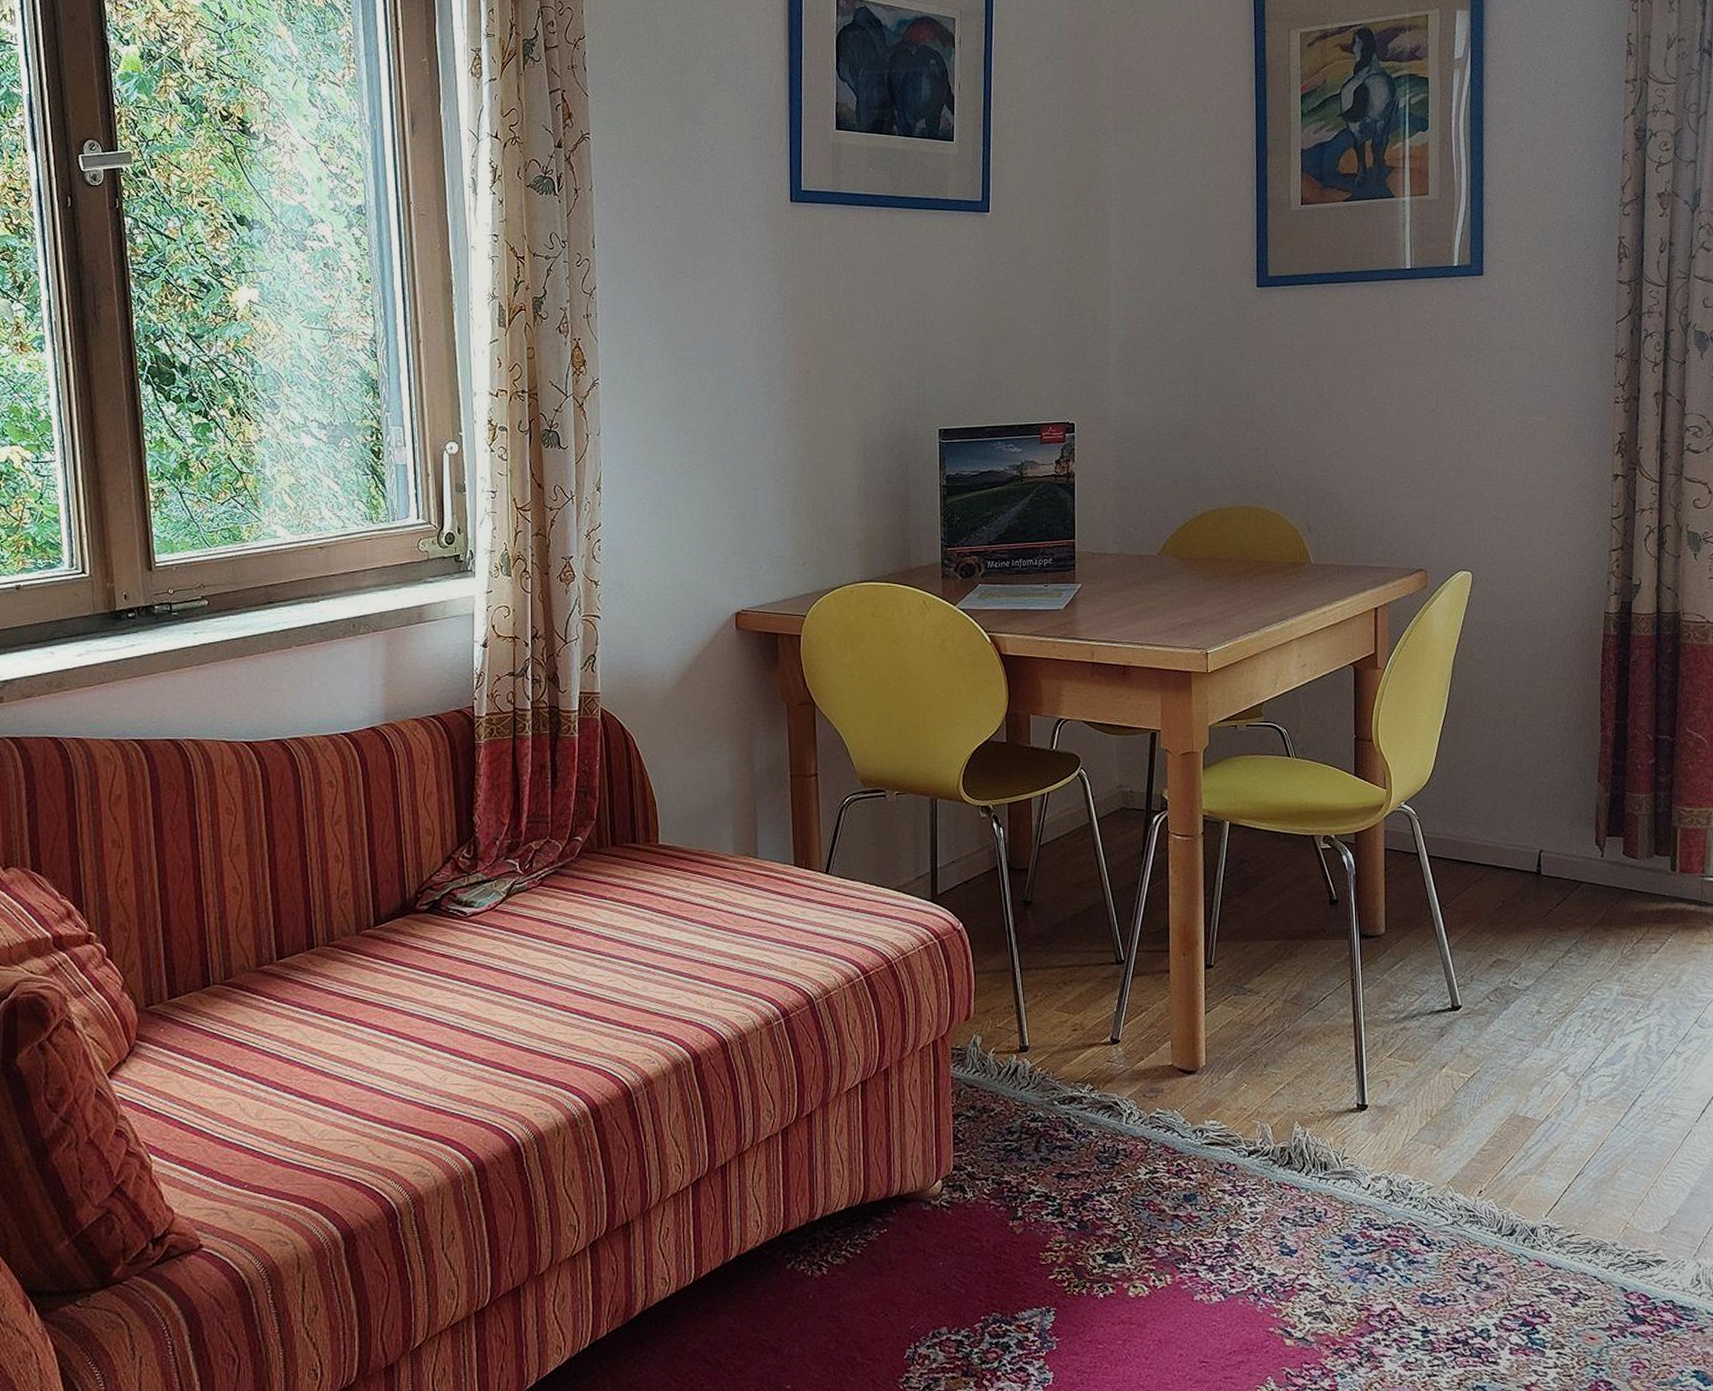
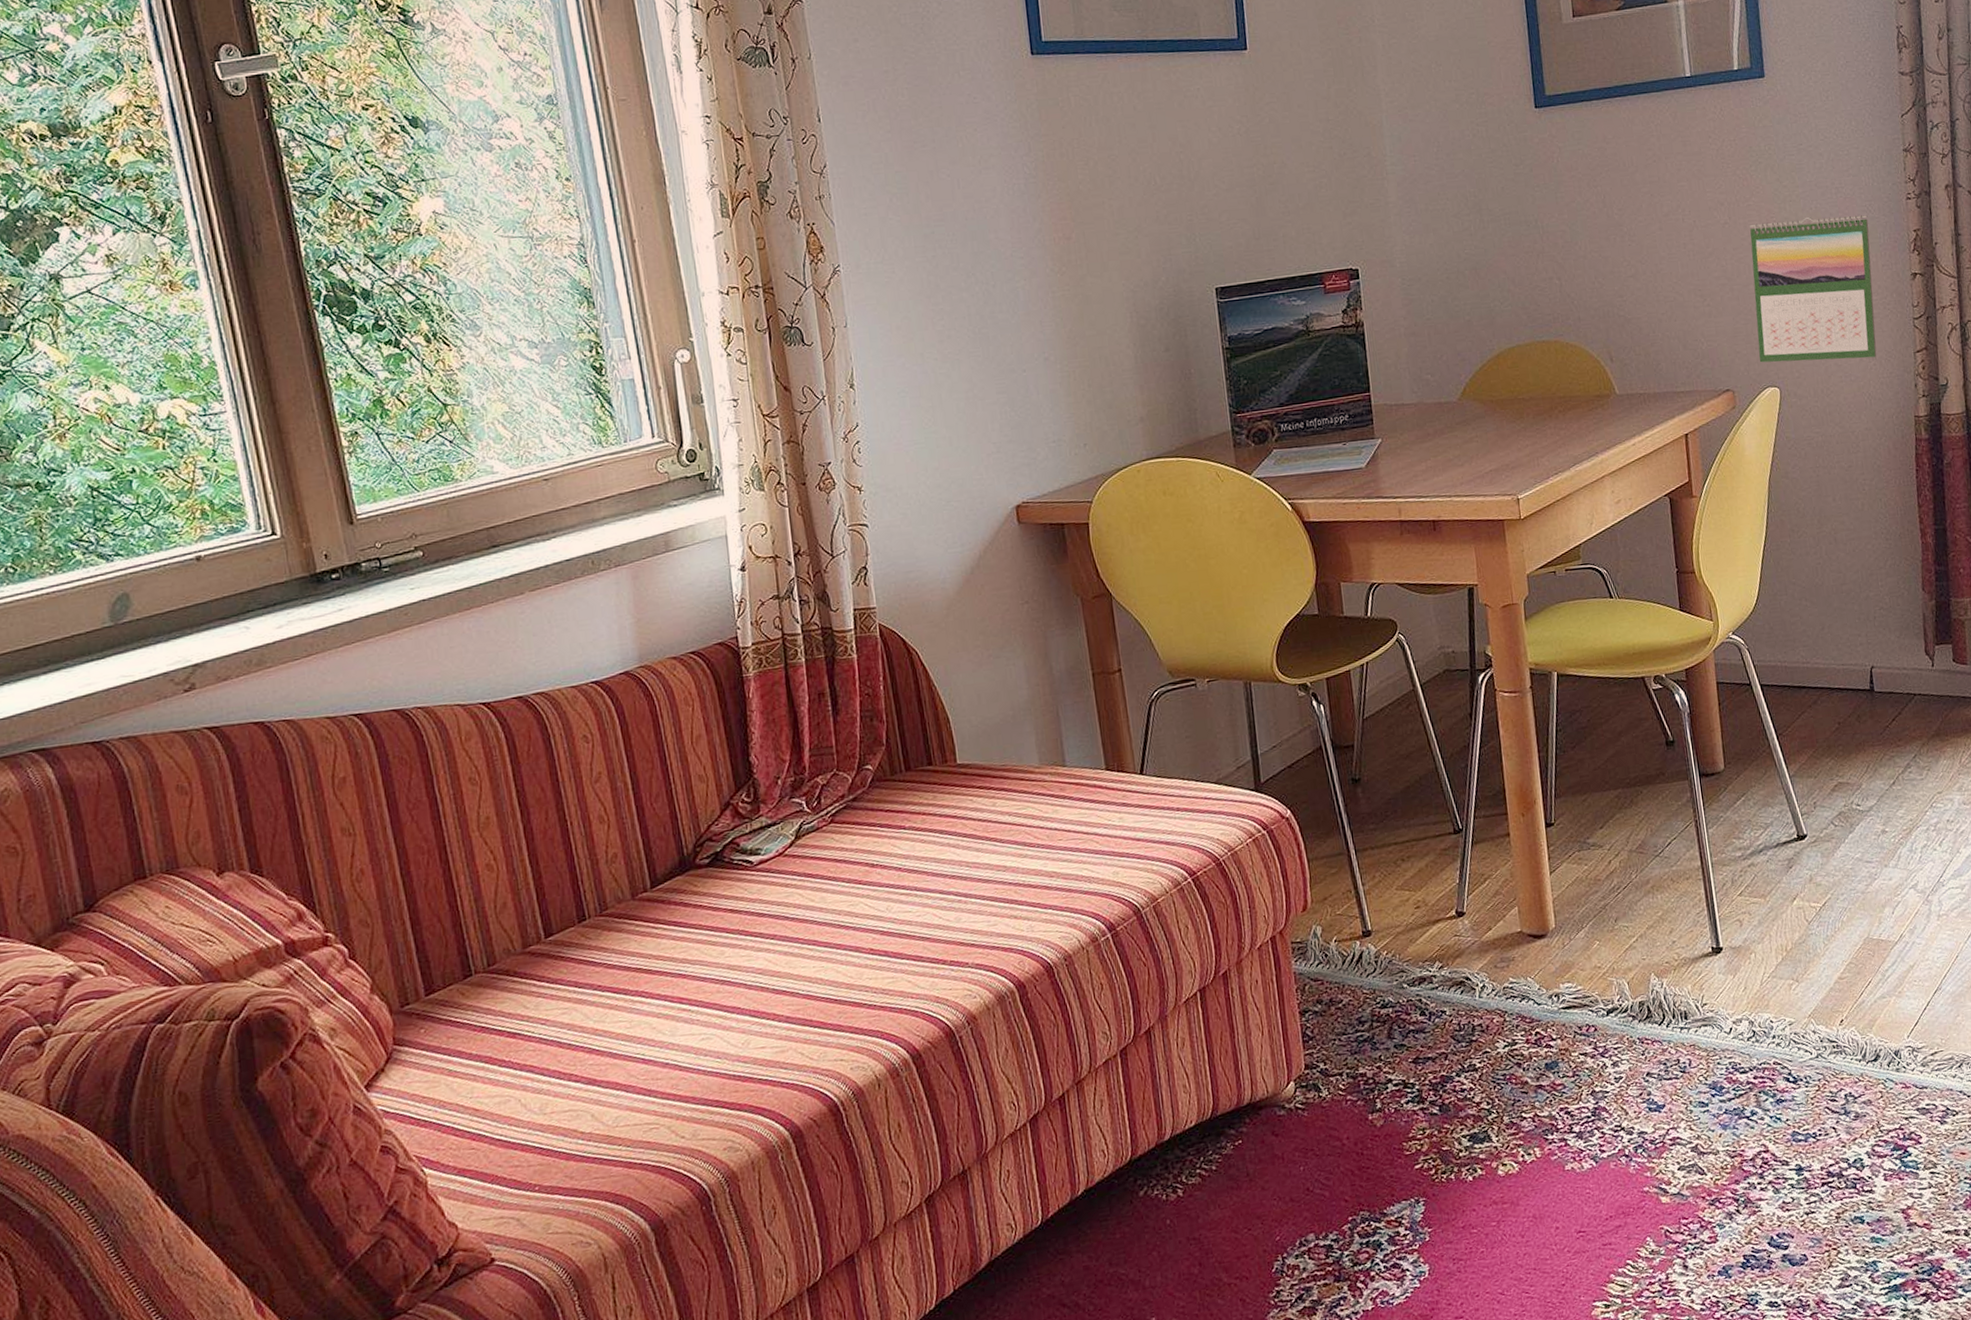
calendar: none [1454,411,1575,552] -> present [1750,215,1877,363]

